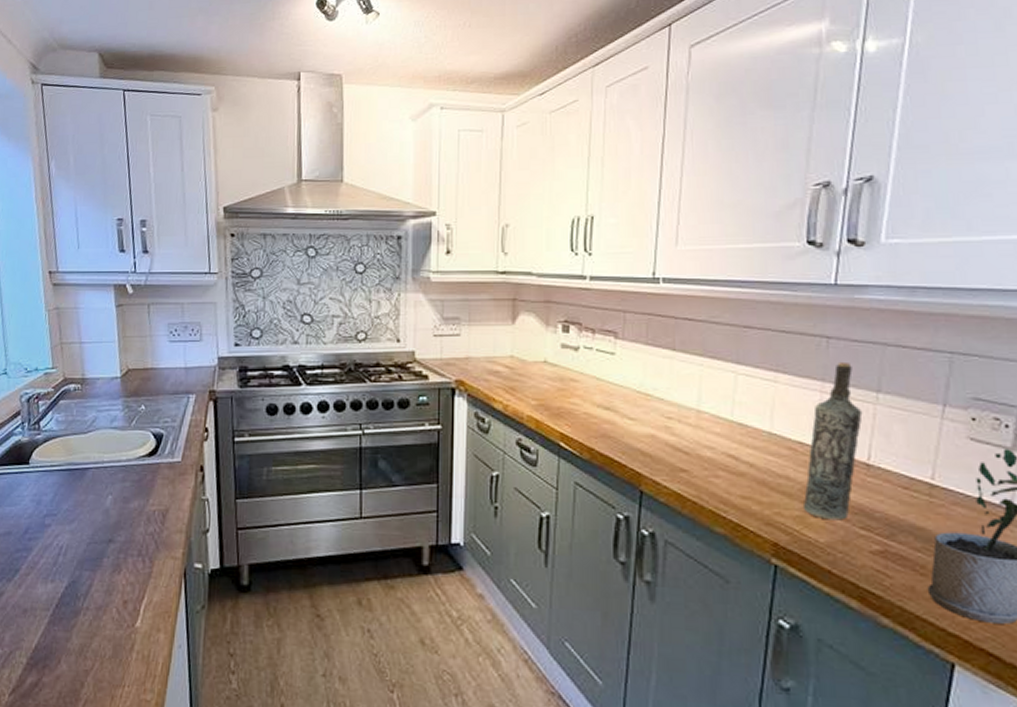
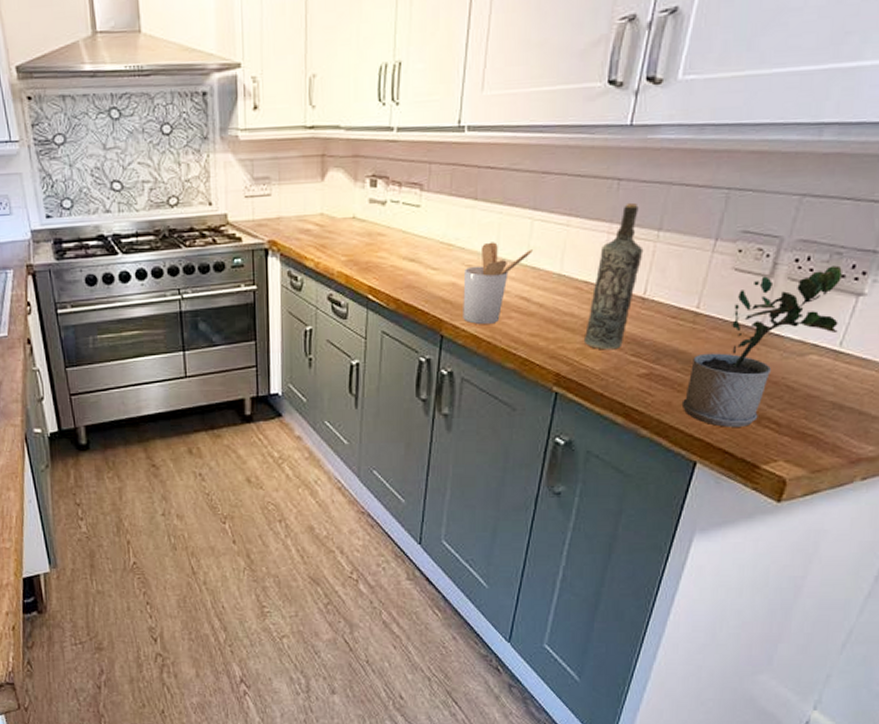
utensil holder: none [663,394,738,482] -> present [463,242,533,324]

